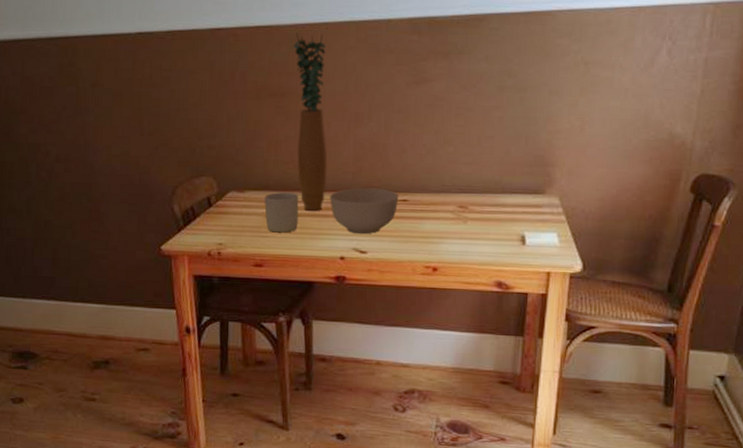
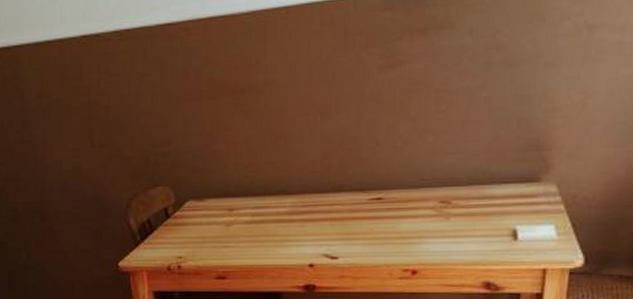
mug: present [264,192,299,233] -> none [224,198,262,242]
vase: present [293,32,328,211] -> none [250,19,292,216]
bowl: present [330,188,399,234] -> none [296,187,373,239]

